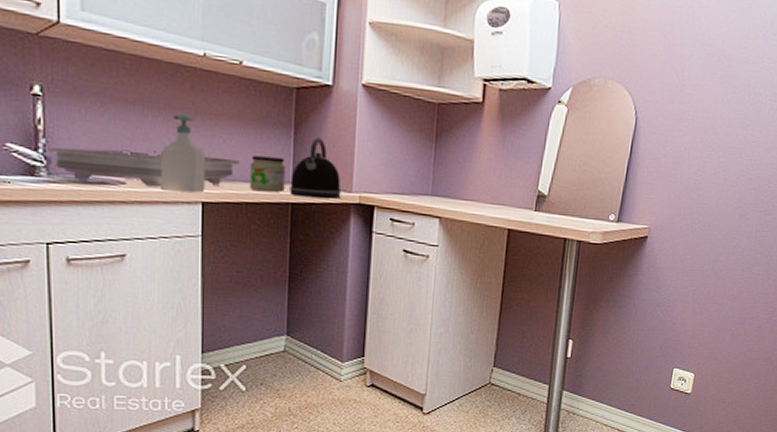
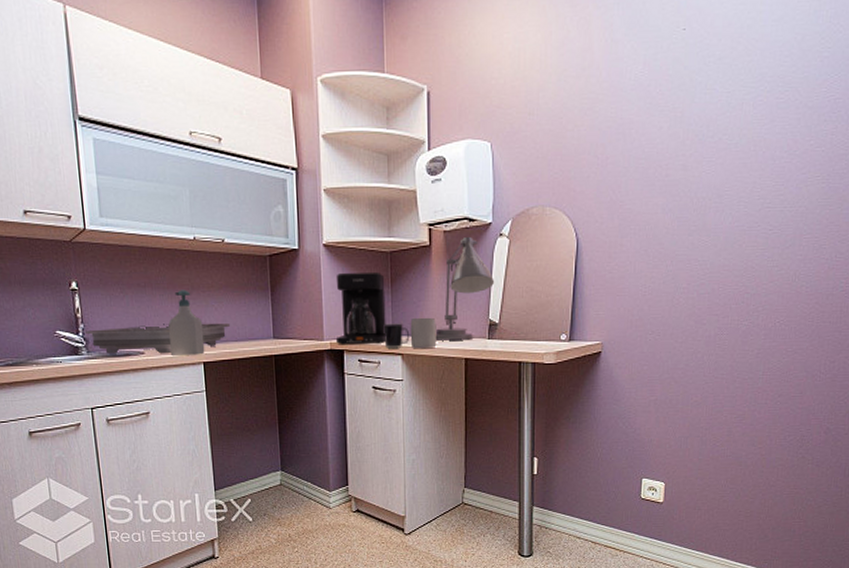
jar: present [249,155,286,192] -> none [238,318,268,348]
kettle: present [290,137,341,199] -> none [272,296,315,349]
coffee maker: none [367,119,429,203] -> present [337,273,386,345]
mug: none [421,181,451,211] -> present [383,323,410,348]
mug: none [450,179,482,215] -> present [410,317,437,349]
desk lamp: none [478,98,548,210] -> present [435,236,495,341]

